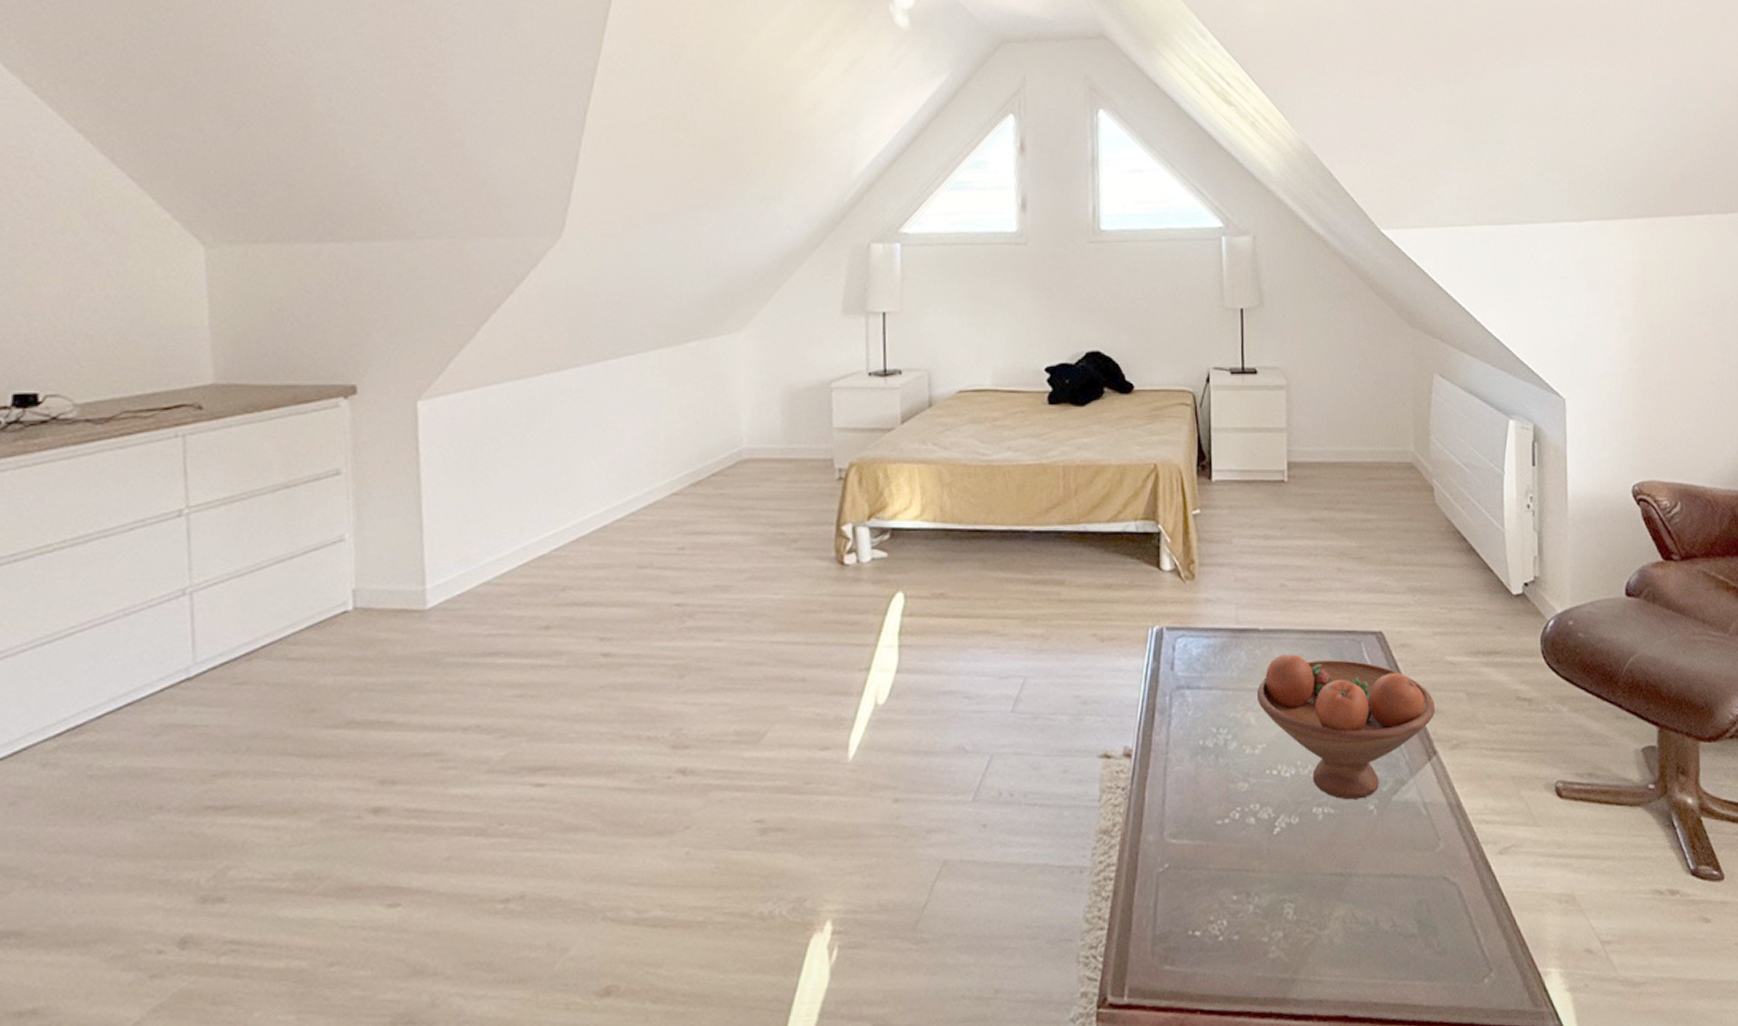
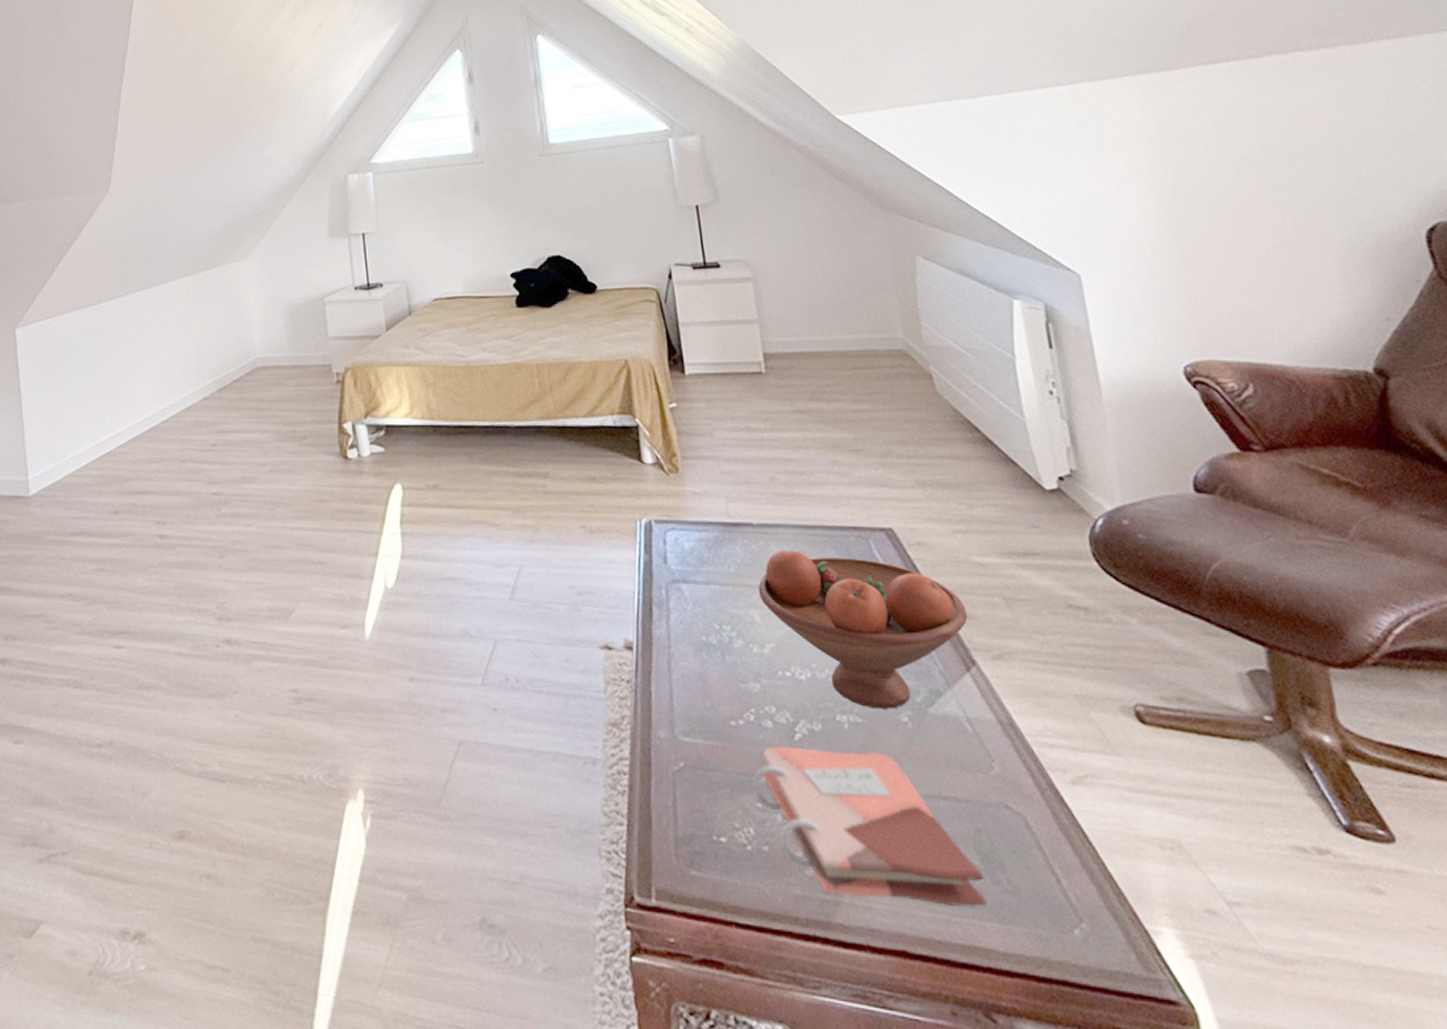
phonebook: none [1231,840,1419,973] -> present [752,746,988,906]

